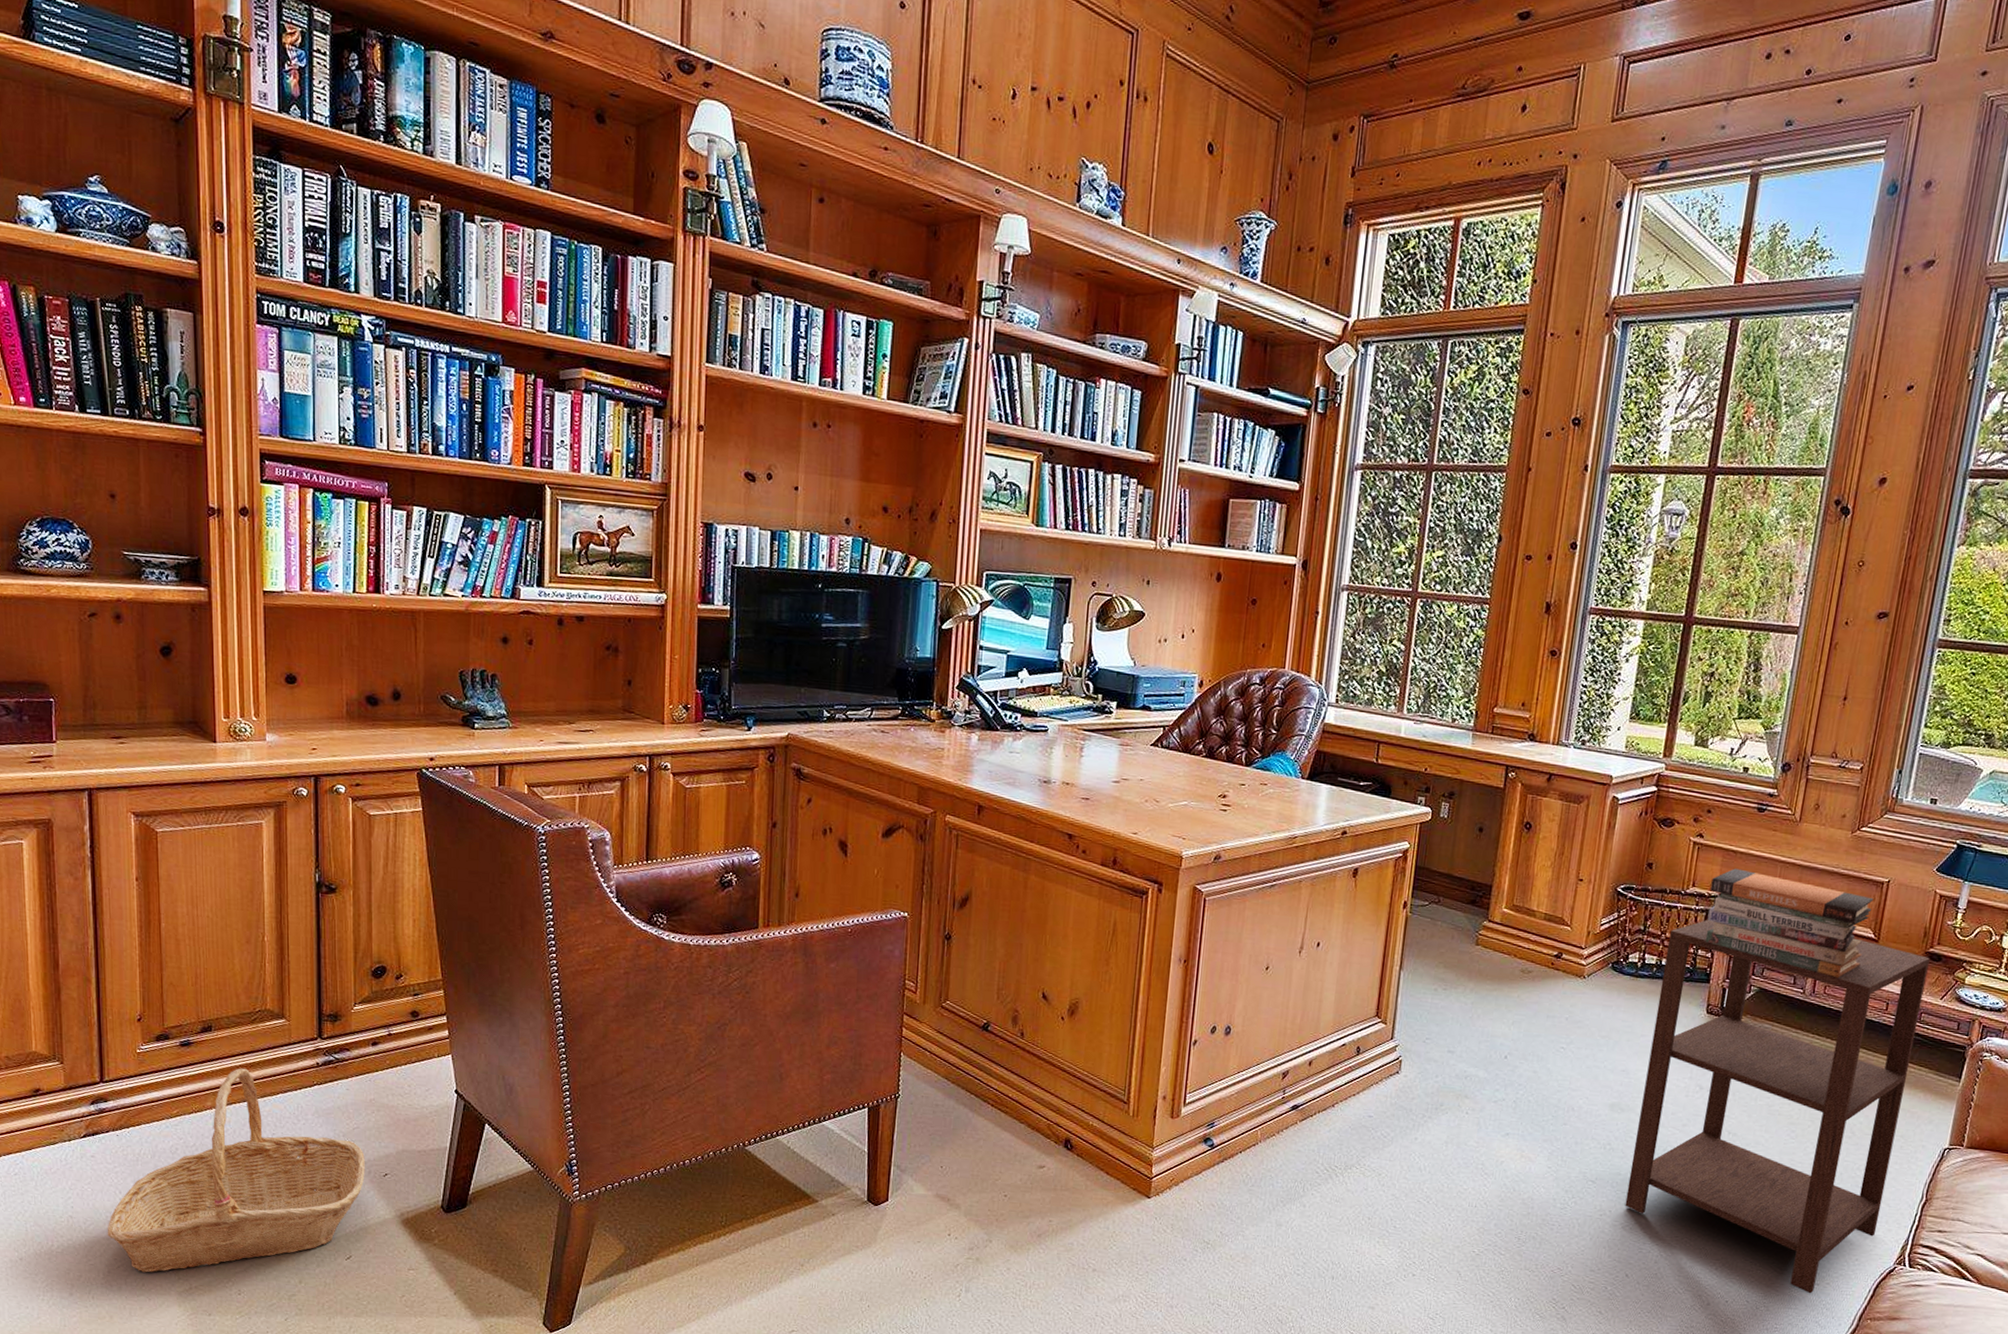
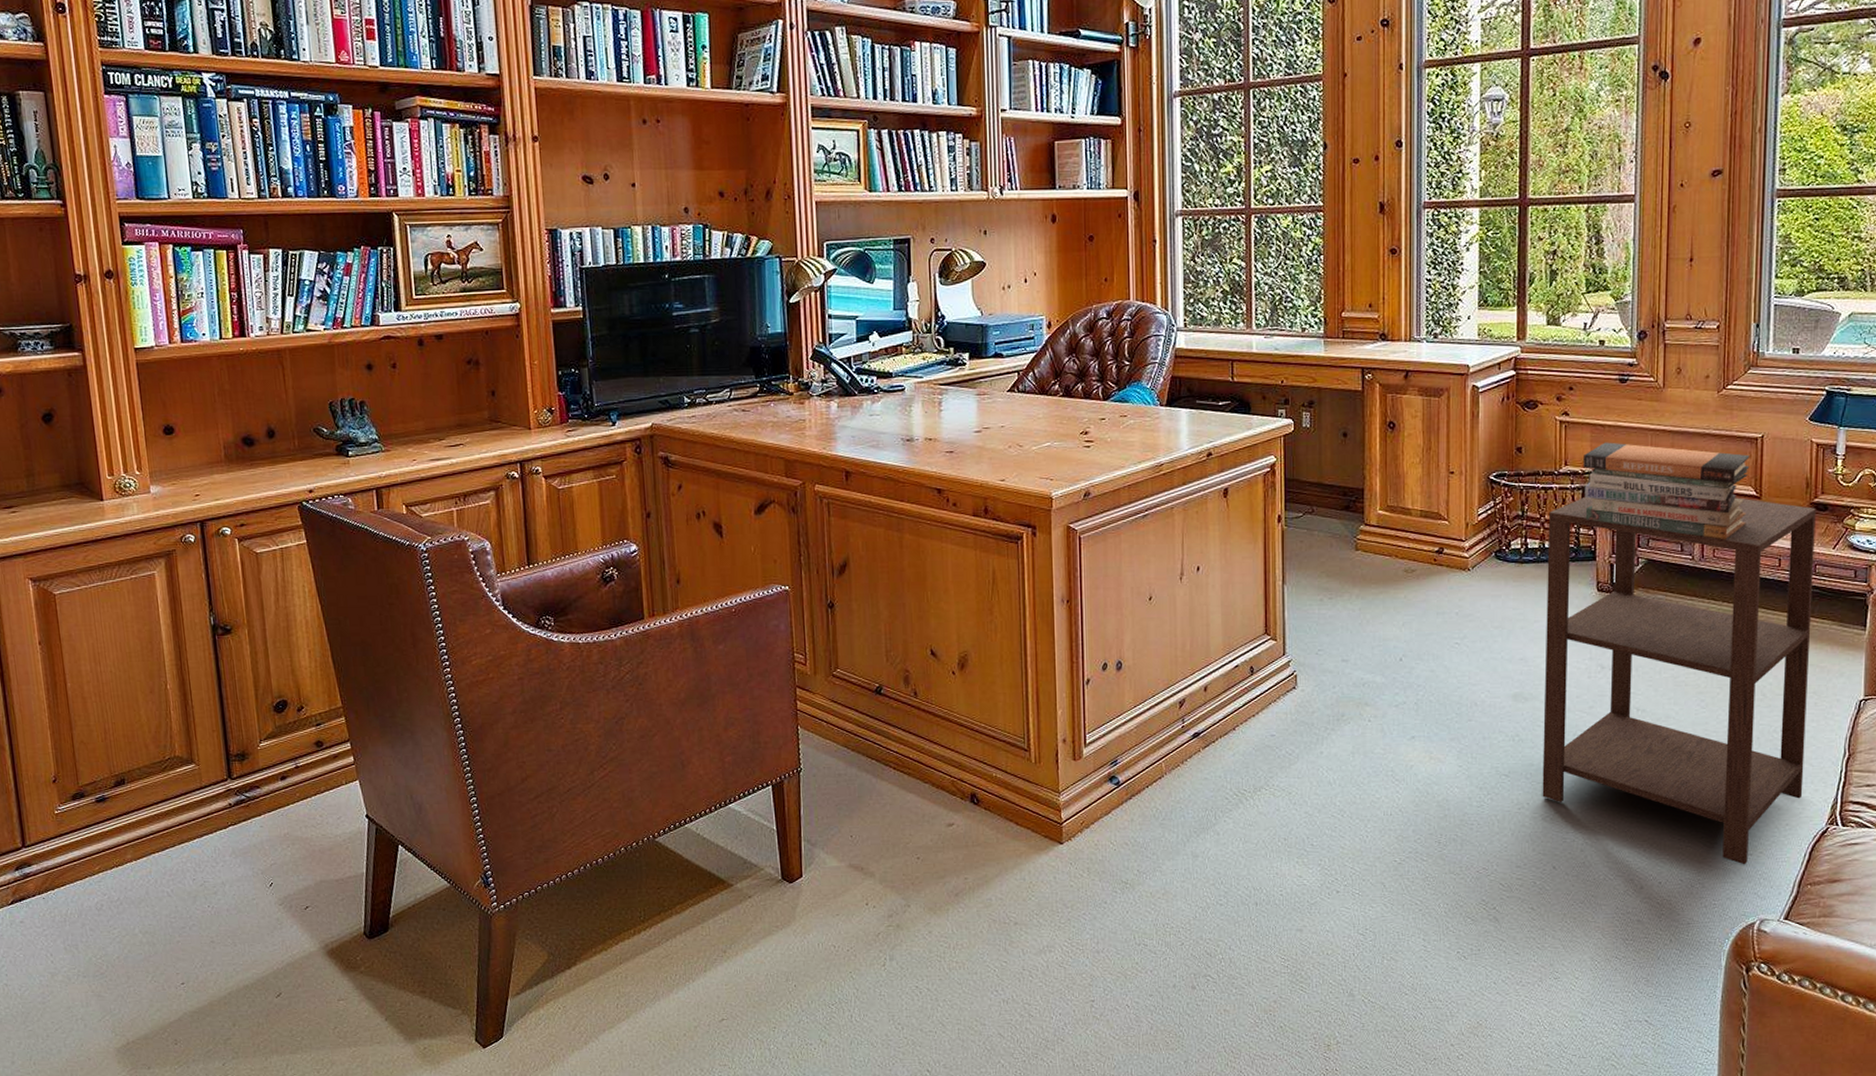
basket: present [107,1068,365,1273] -> none [42,817,287,1033]

